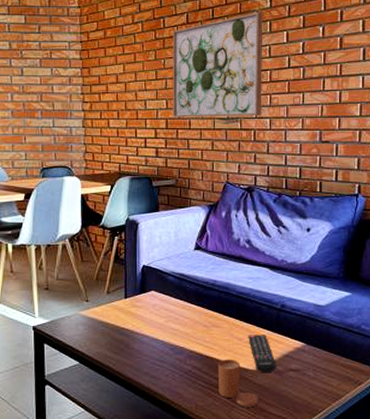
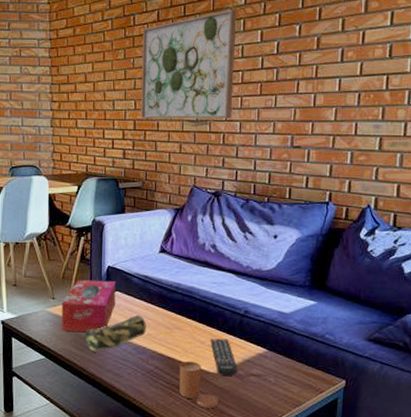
tissue box: none [95,280,151,334] -> present [61,279,116,332]
pencil case: none [120,314,183,354] -> present [84,315,146,351]

